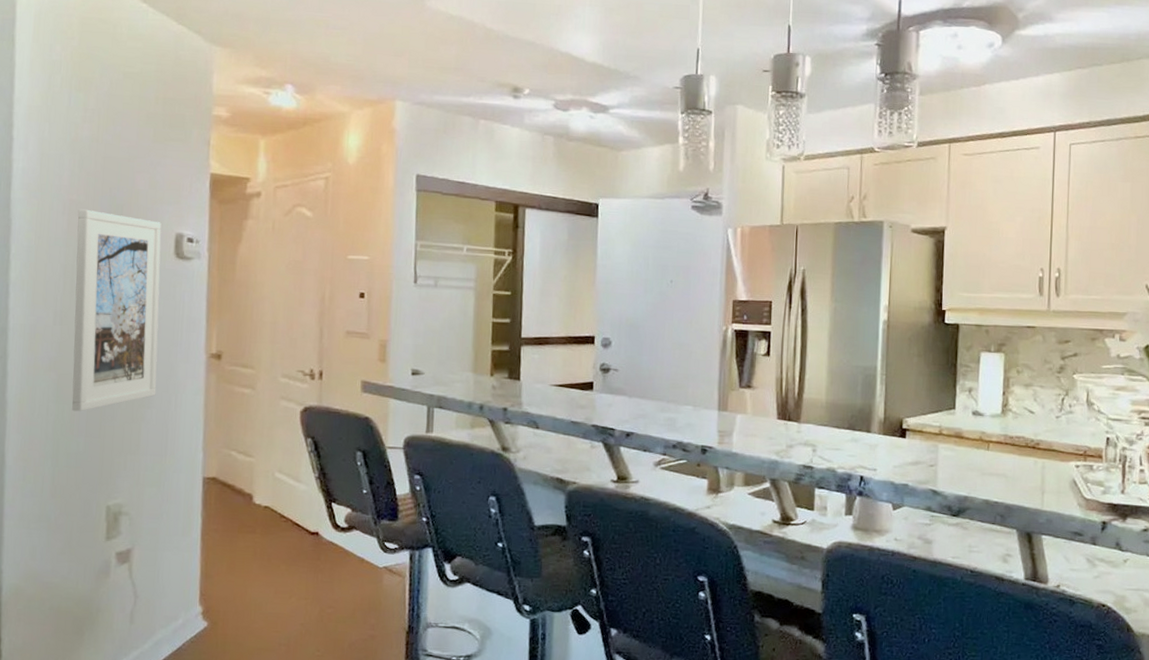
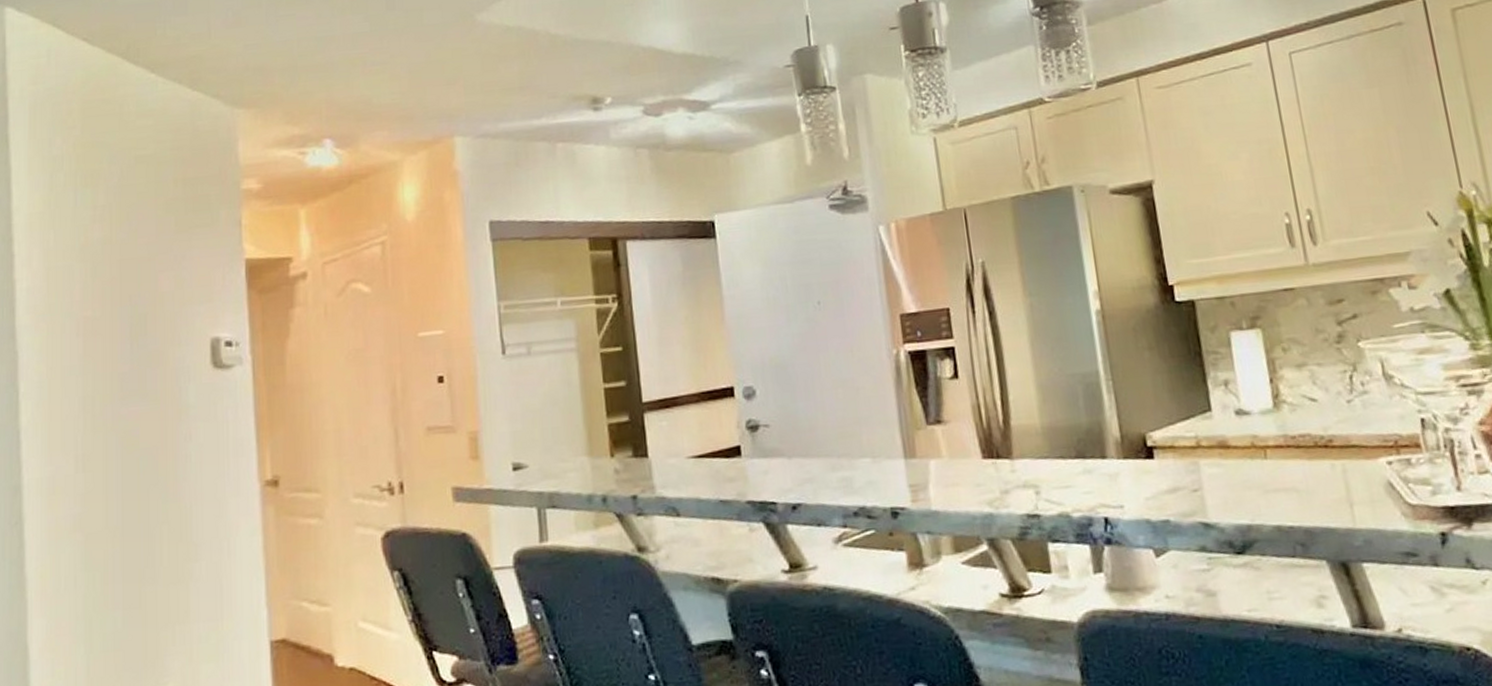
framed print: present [72,209,162,412] -> none [94,325,204,579]

